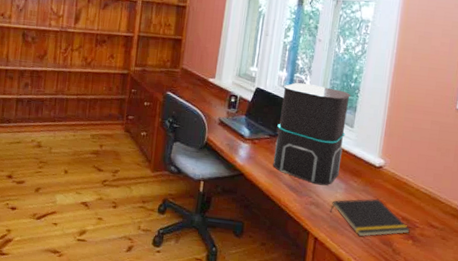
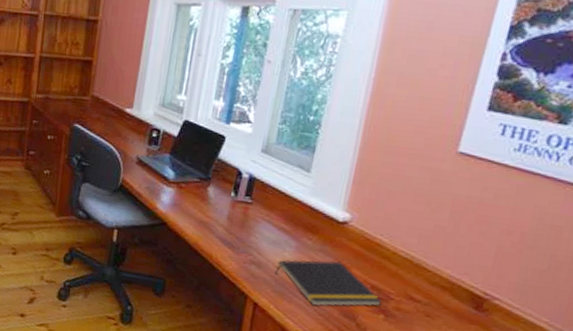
speaker: present [273,82,351,186] -> none [203,115,309,242]

